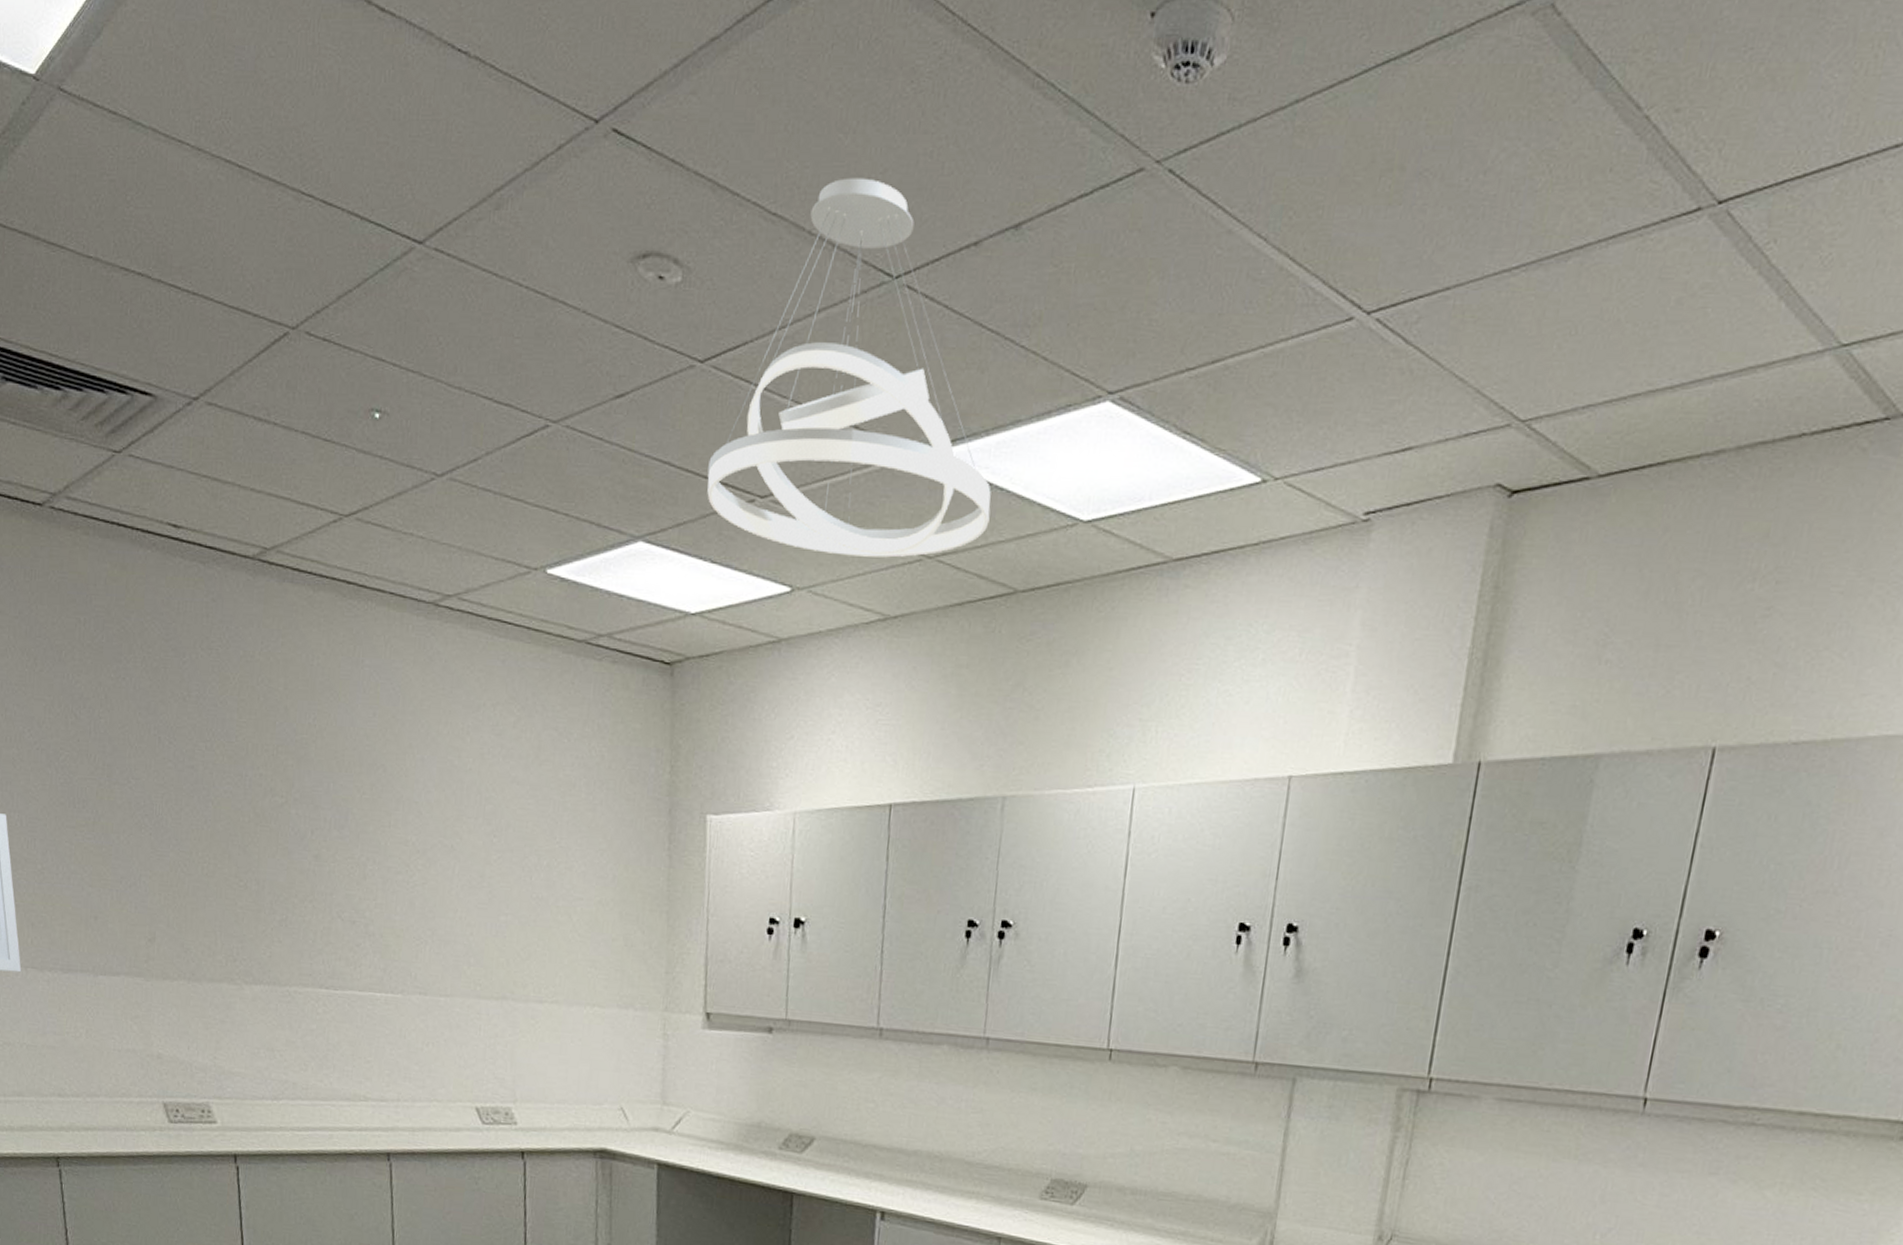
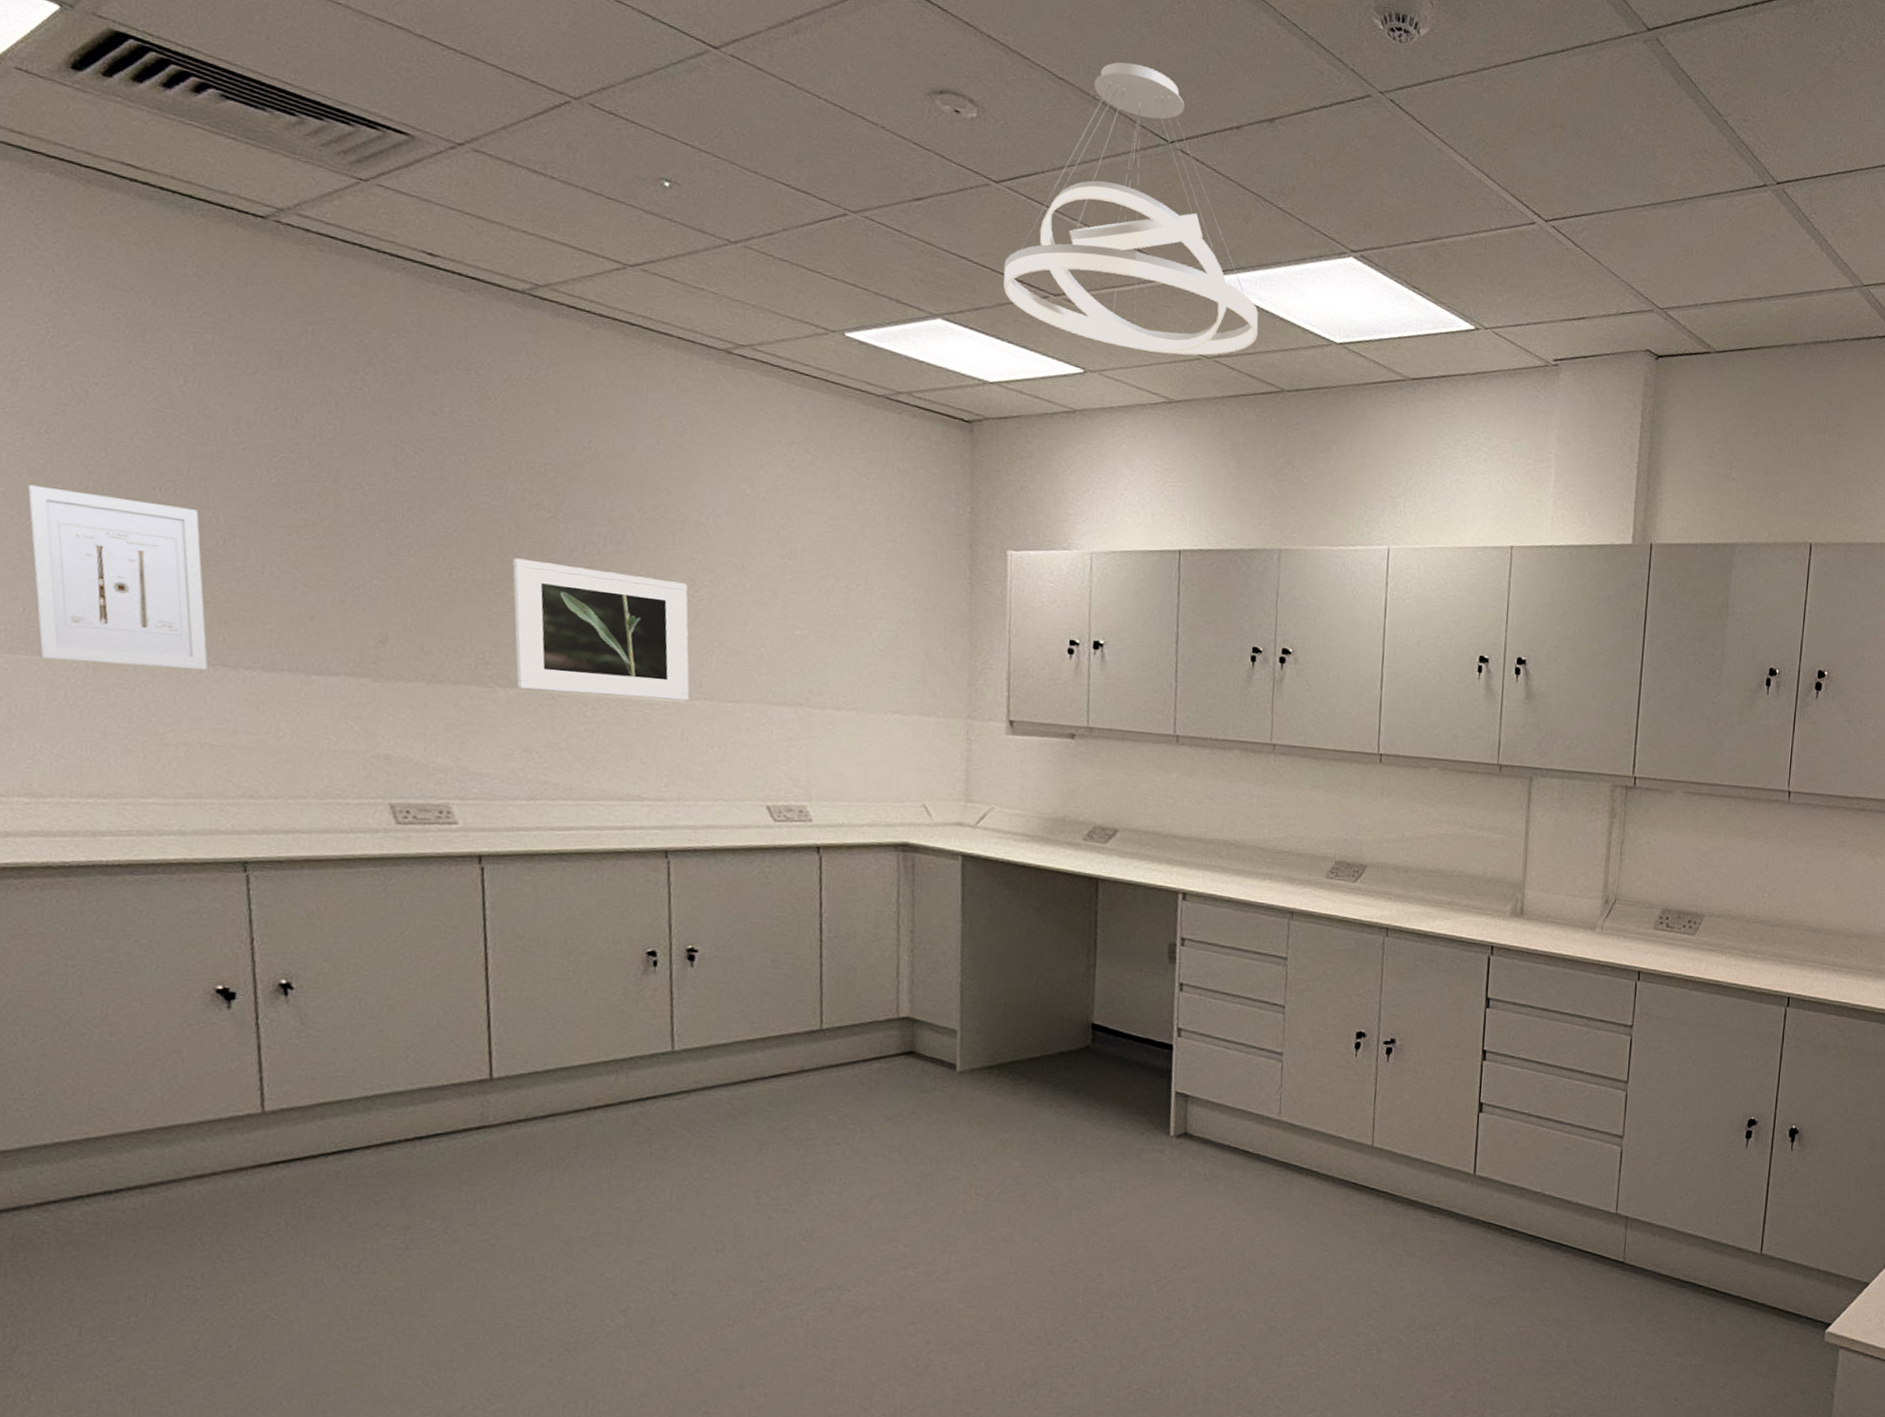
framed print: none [253,848,407,996] -> present [512,558,690,701]

